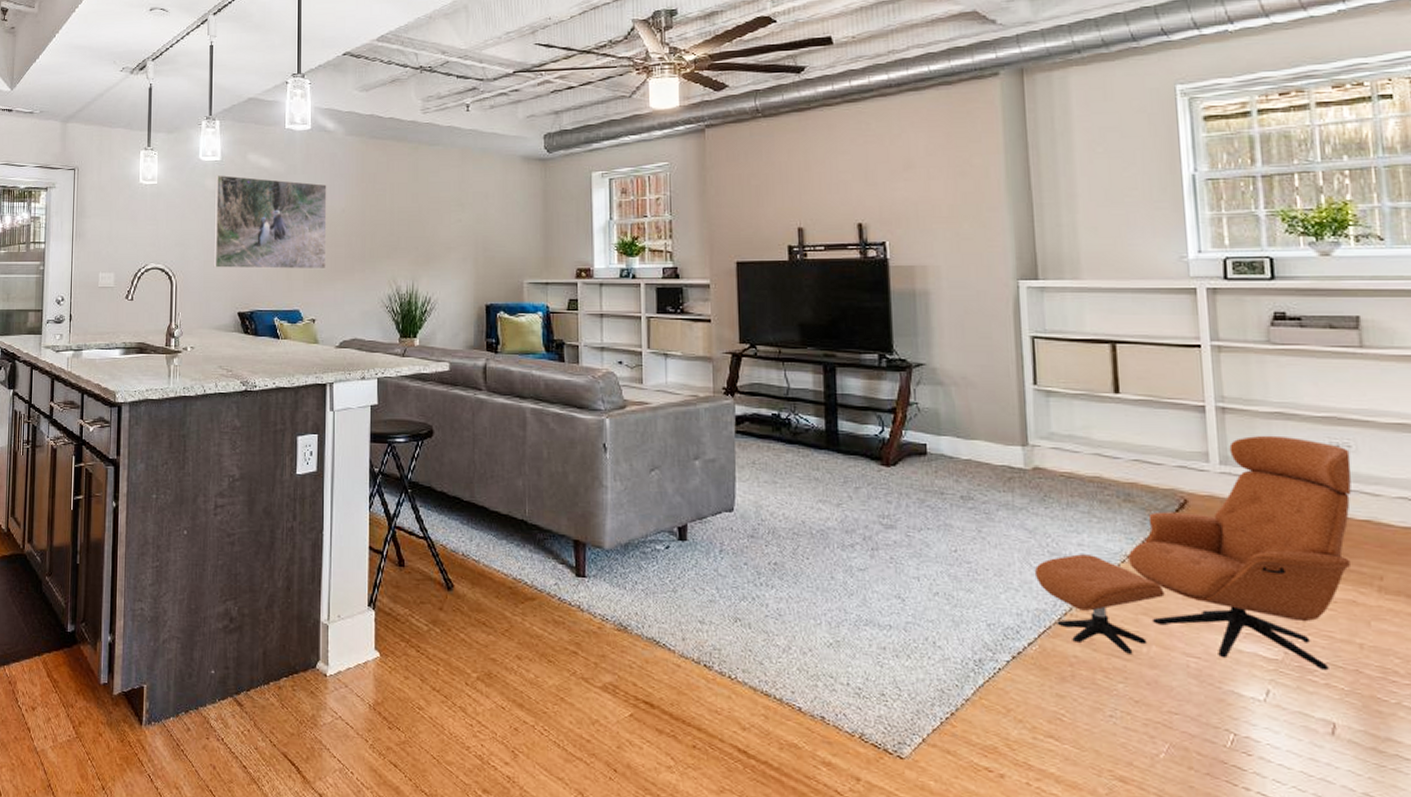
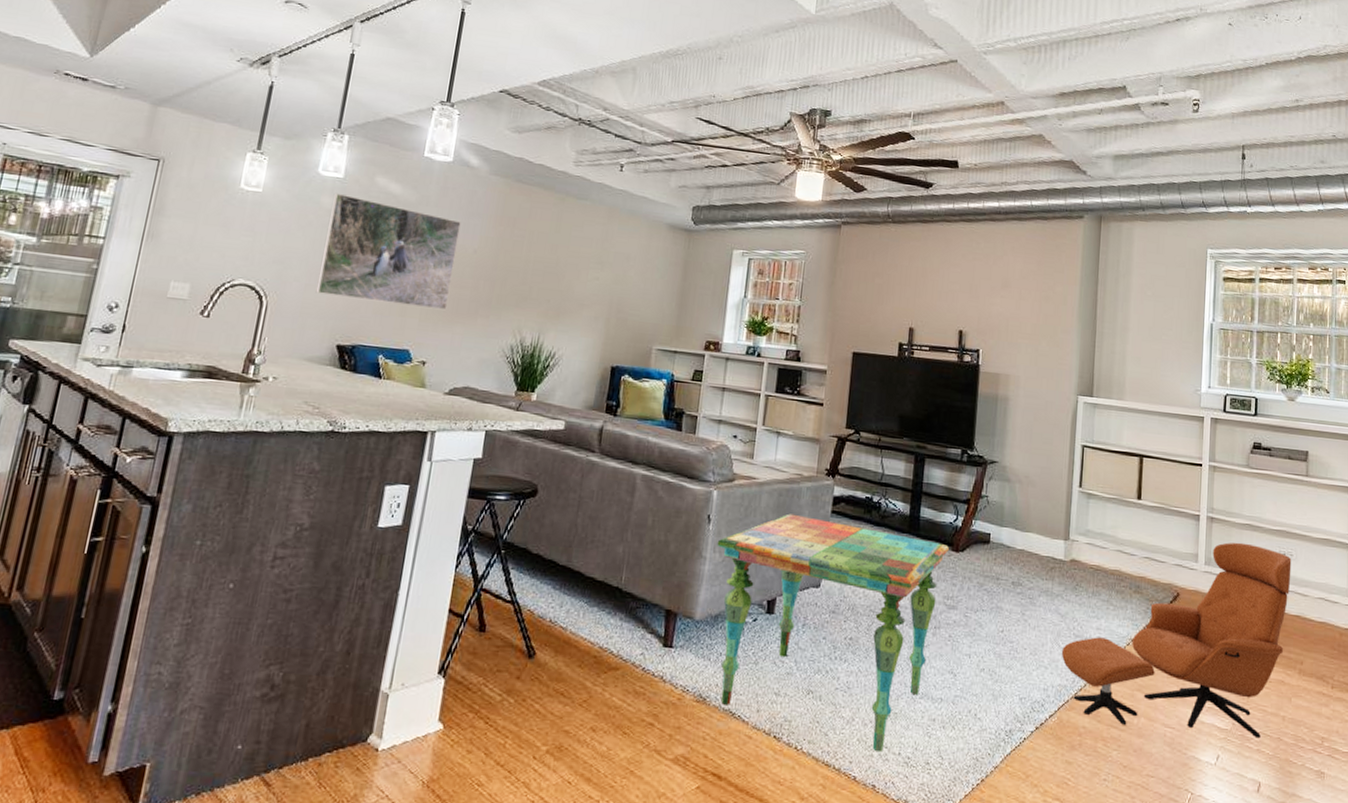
side table: none [616,437,877,683] -> present [717,513,949,753]

